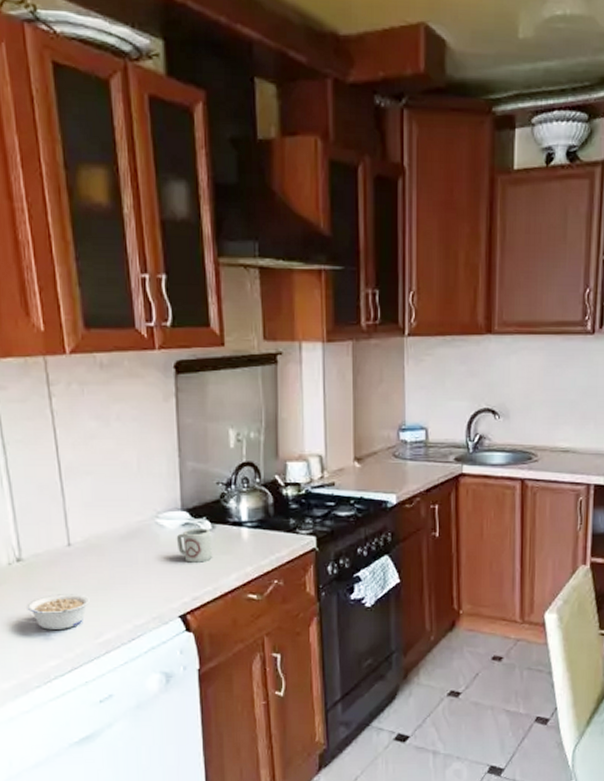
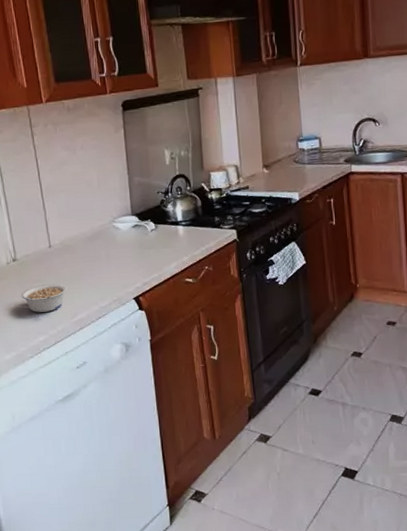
cup: present [176,528,213,563] -> none [128,228,157,256]

